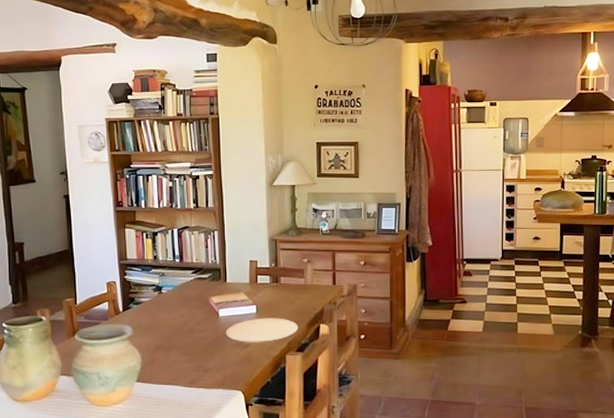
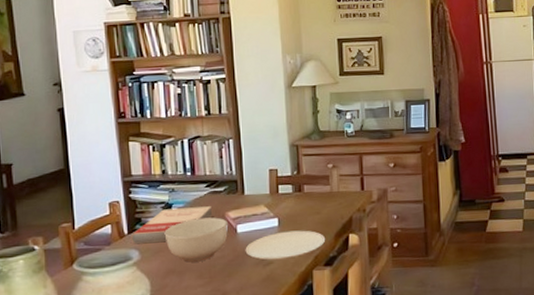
book: none [125,291,198,321] -> present [130,206,213,245]
bowl: none [154,301,212,340] -> present [164,217,229,263]

